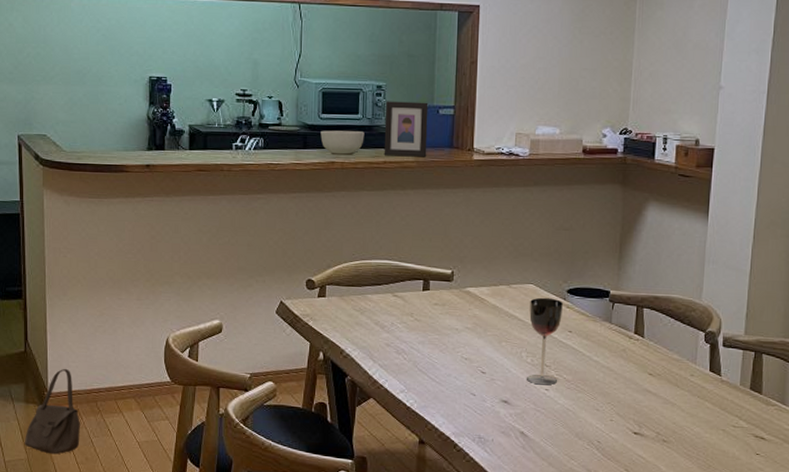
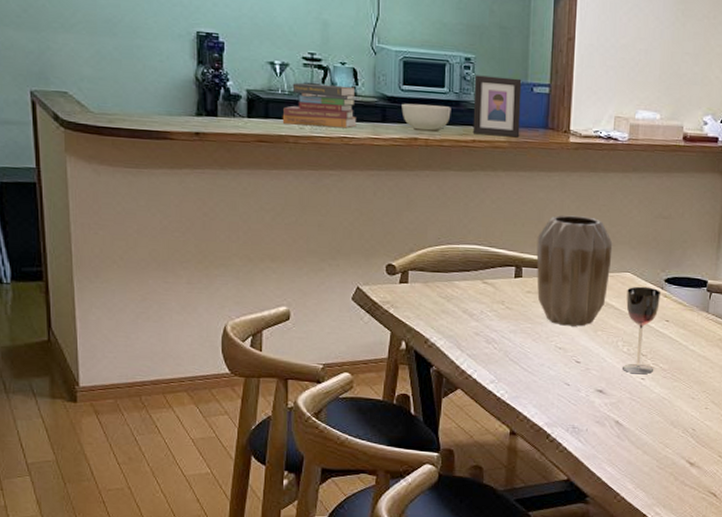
handbag: present [25,368,81,454] -> none [52,359,122,455]
books: none [218,116,281,156] -> present [282,83,357,129]
vase: none [443,229,516,338] -> present [536,215,613,327]

